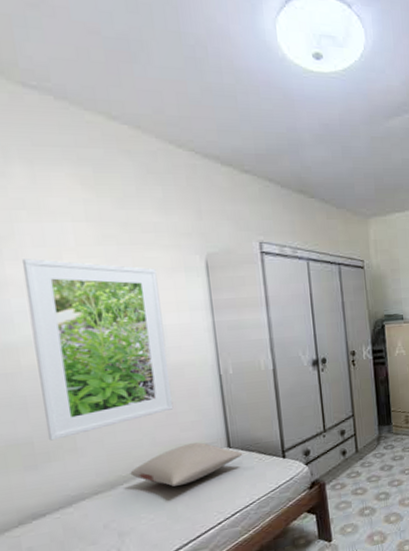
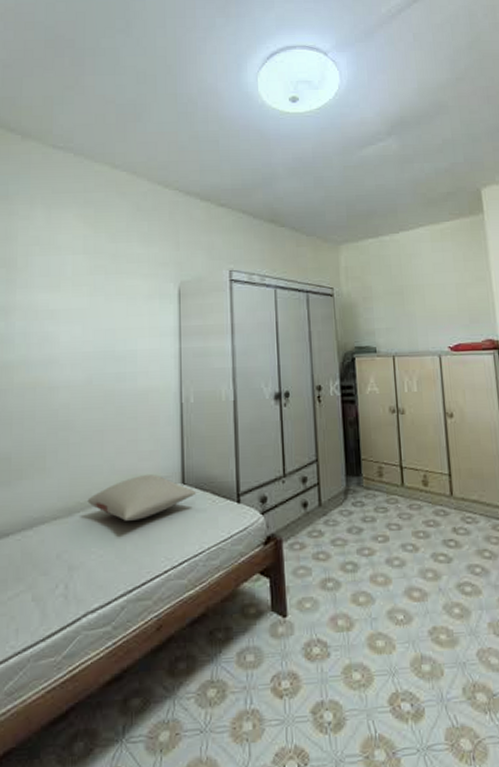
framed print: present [21,259,174,441] -> none [23,287,135,458]

